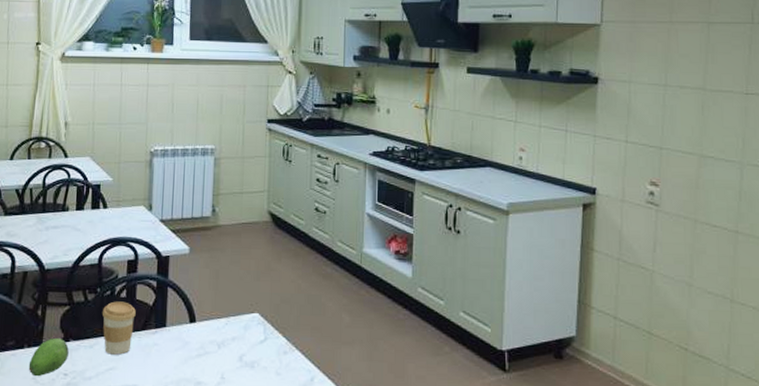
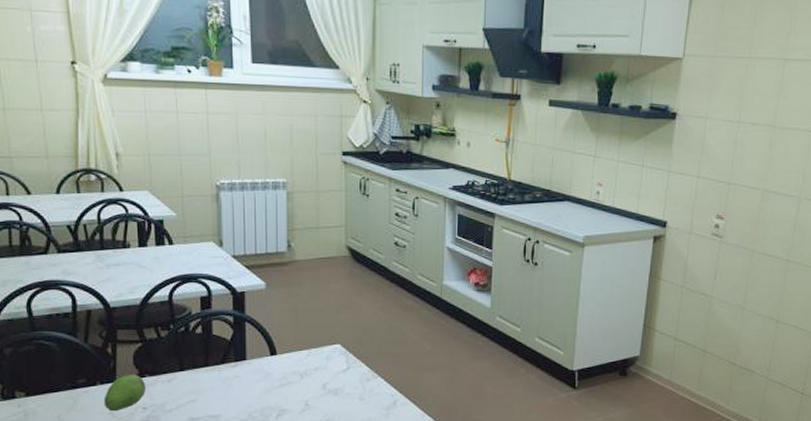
coffee cup: present [101,301,136,355] -> none [177,337,213,388]

